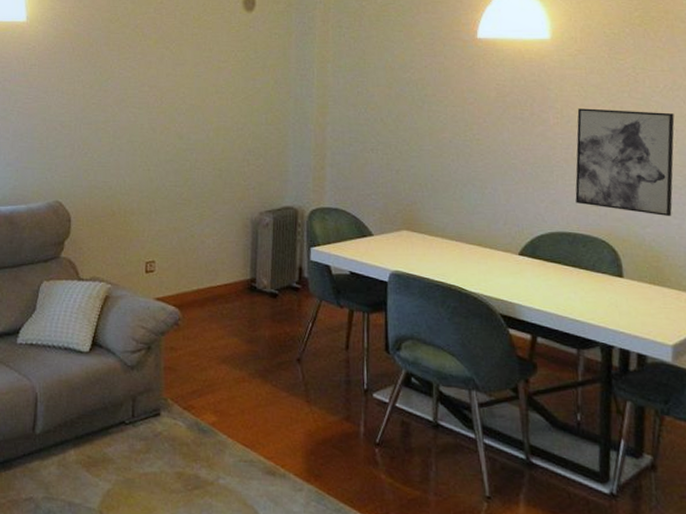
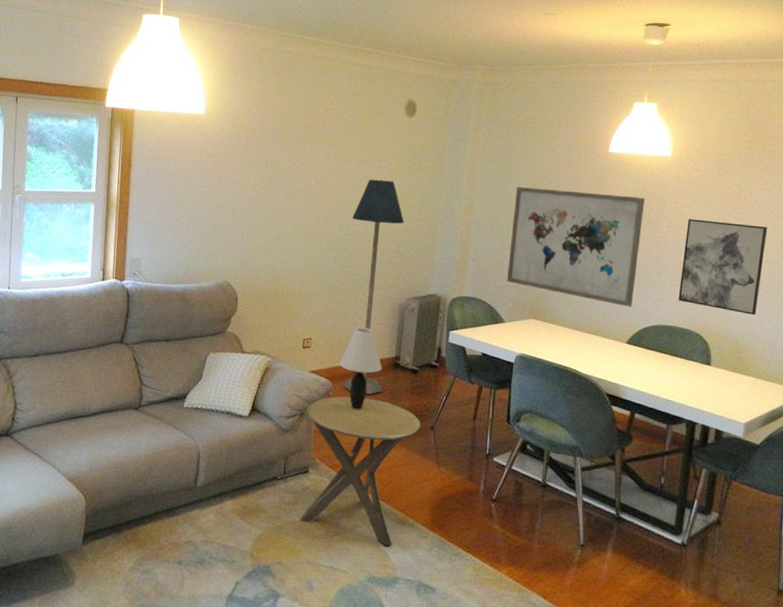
side table: none [153,326,285,501] -> present [300,396,420,546]
table lamp: none [188,247,237,342] -> present [339,327,382,410]
floor lamp: none [191,81,251,323] -> present [342,179,405,394]
wall art: none [371,82,525,213] -> present [506,187,645,307]

